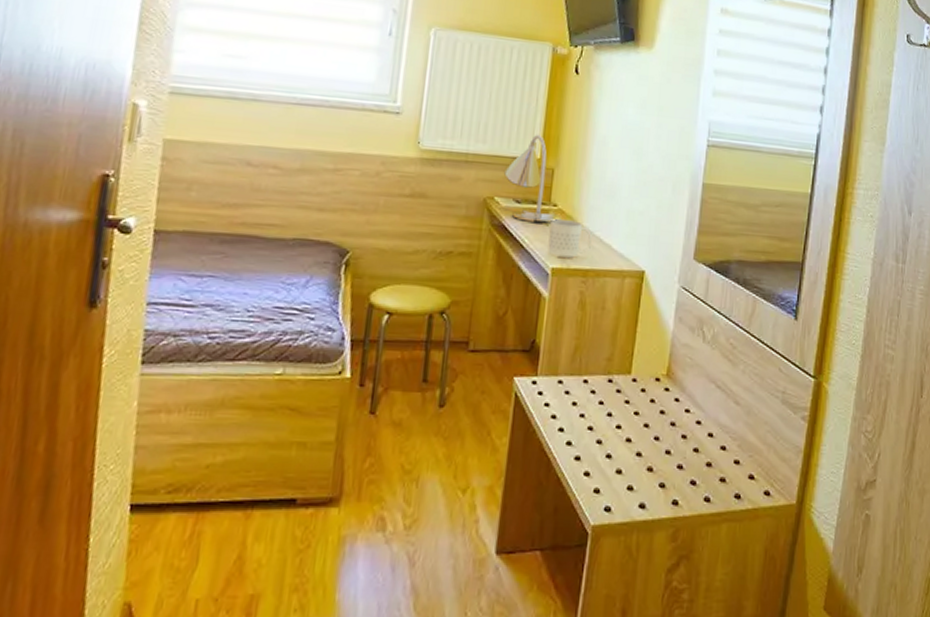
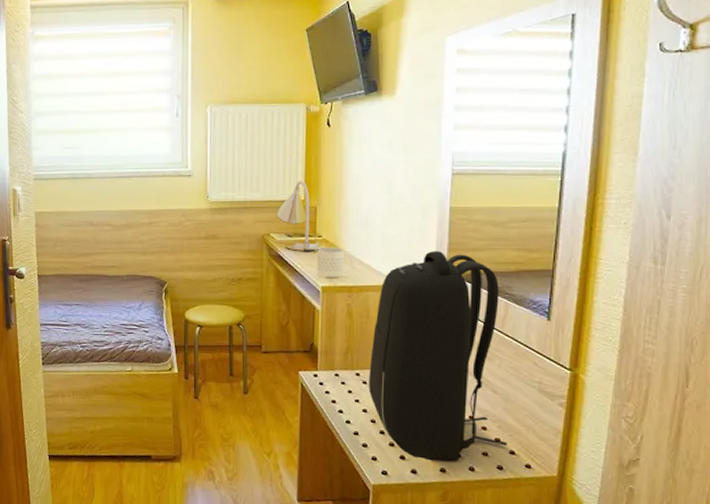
backpack: none [596,233,748,492] -> present [368,251,507,462]

